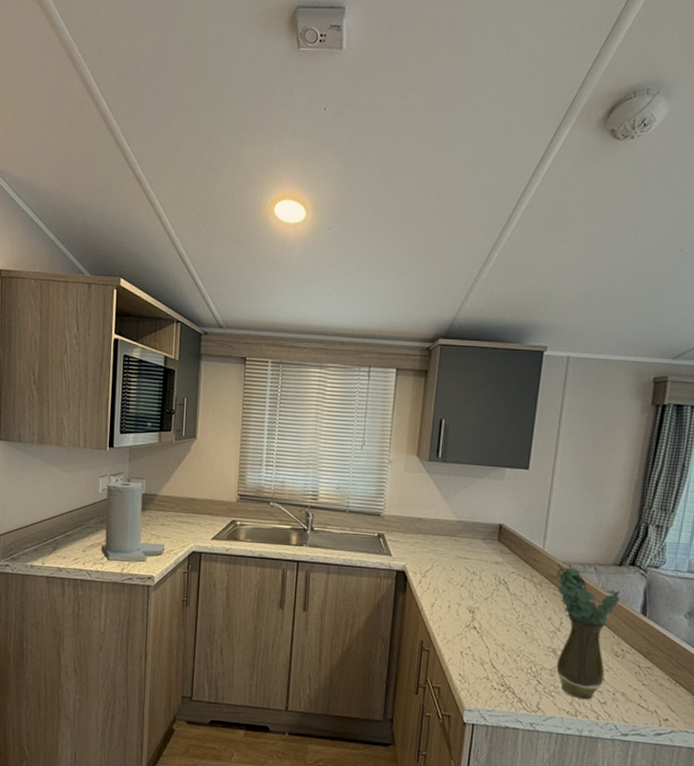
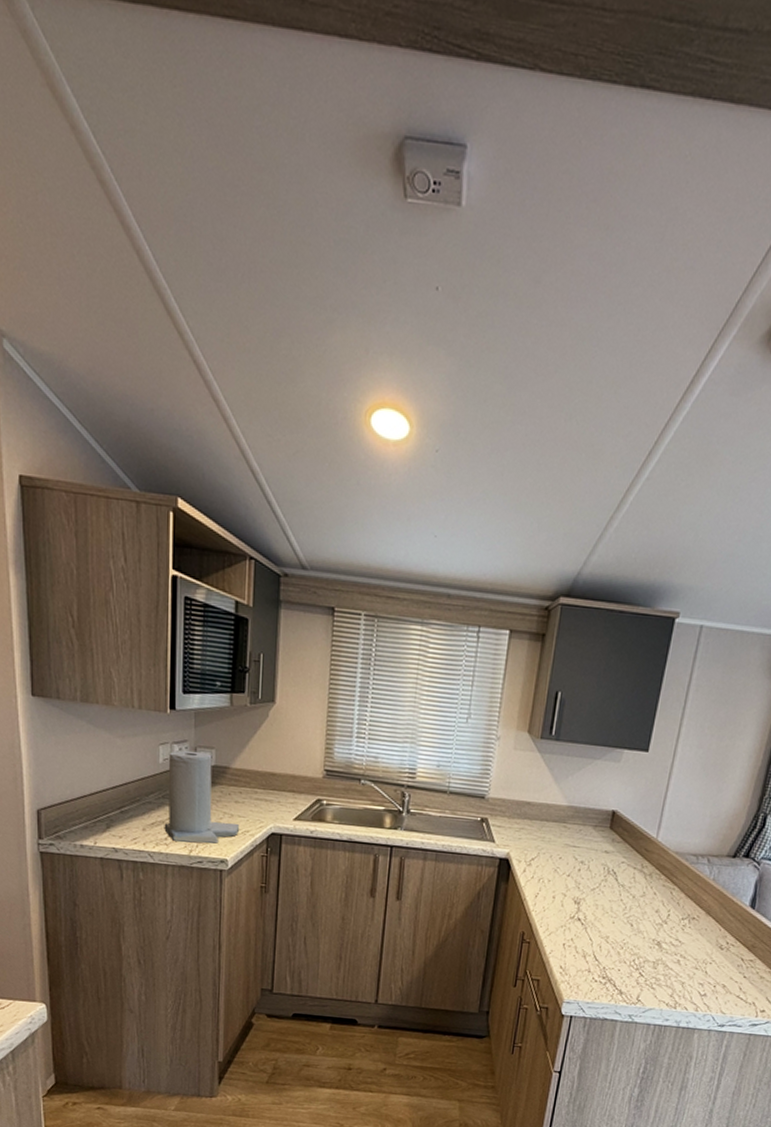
vase: present [556,562,621,700] -> none [659,852,731,992]

